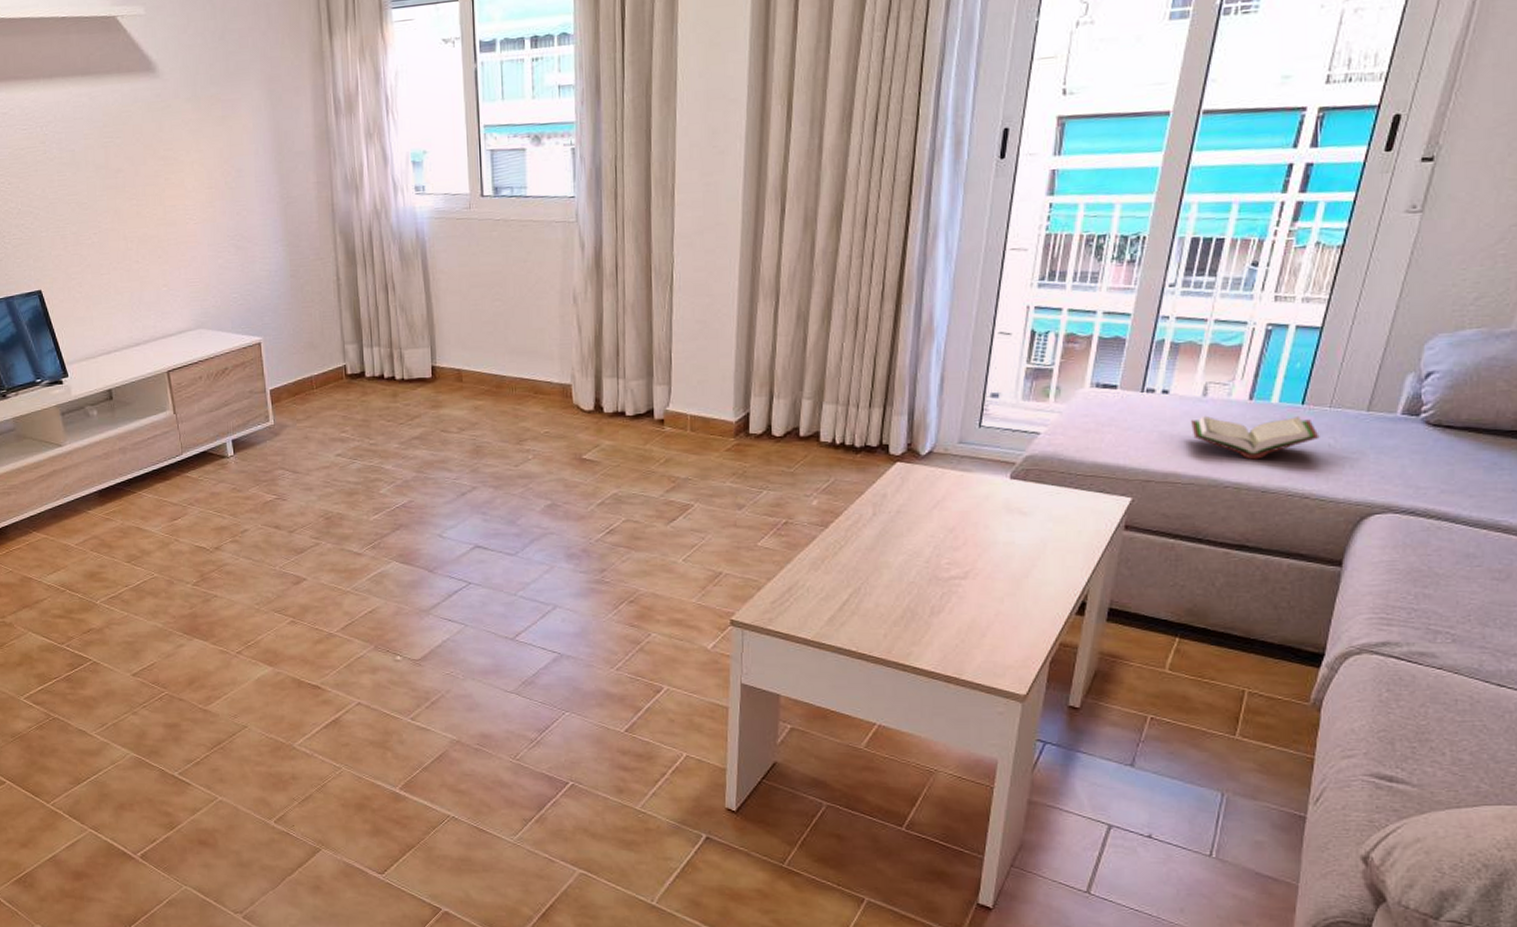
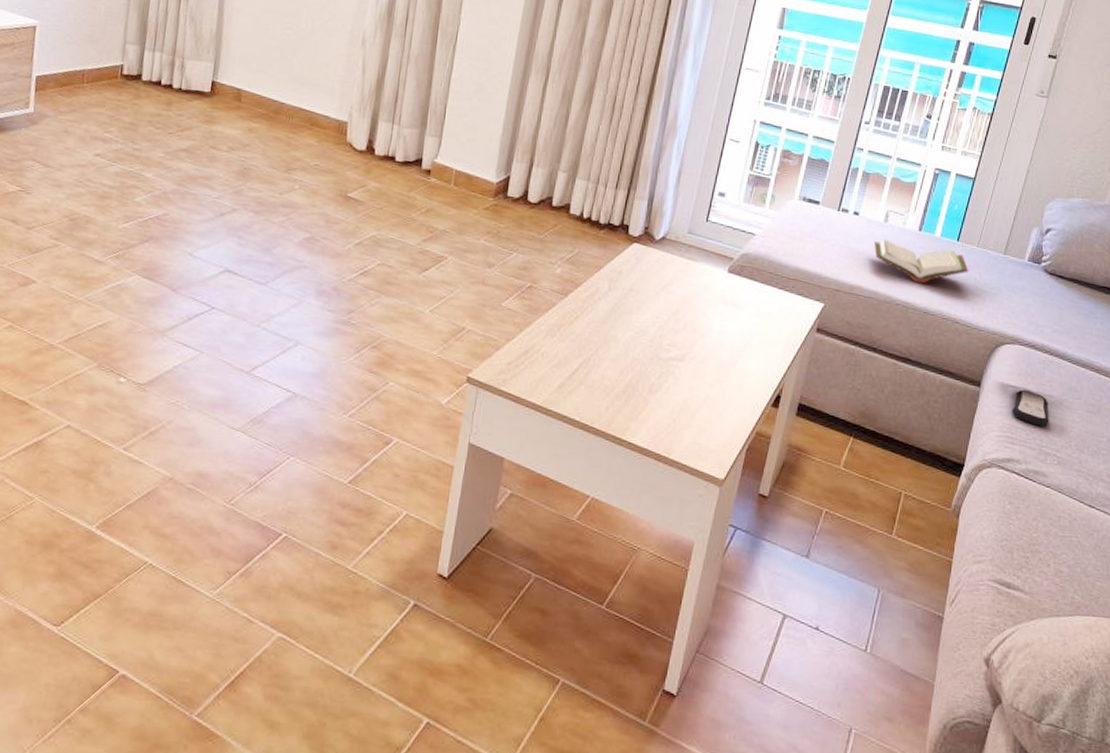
remote control: none [1386,563,1439,602] -> present [1012,389,1049,427]

